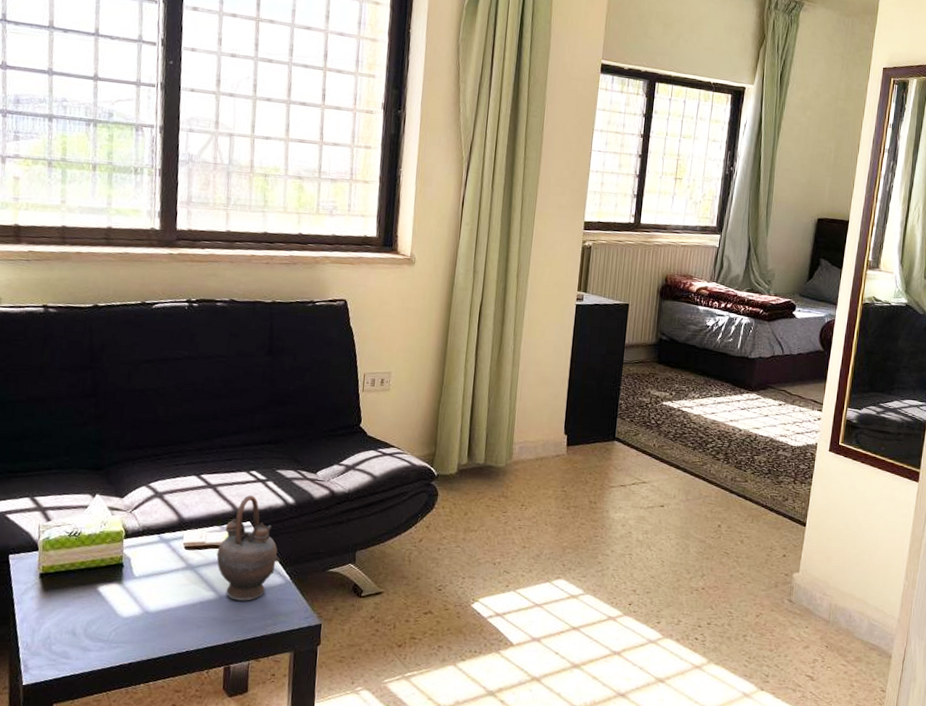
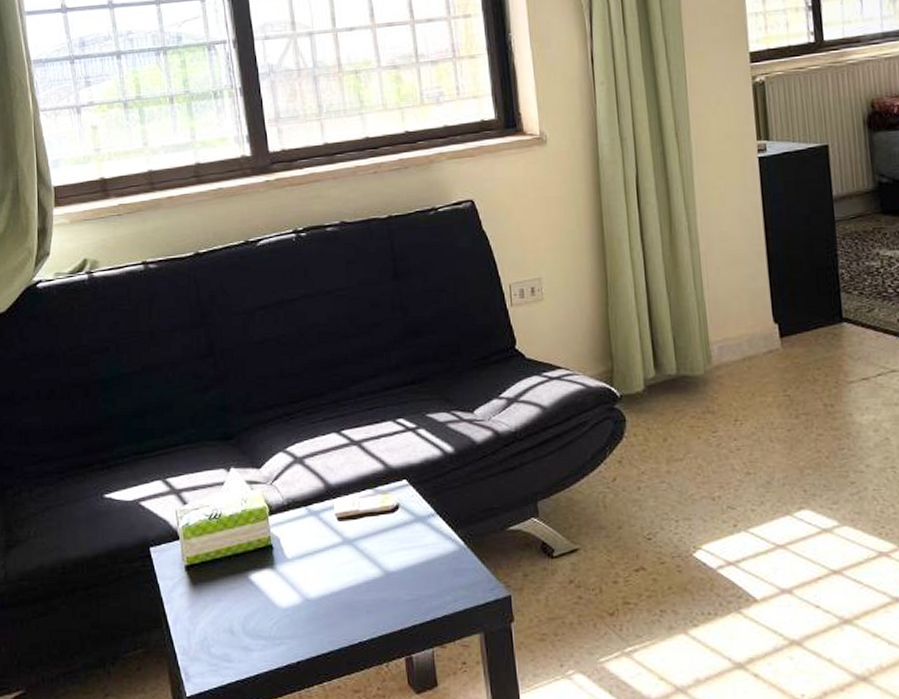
teapot: present [216,495,280,601] -> none [374,448,448,576]

